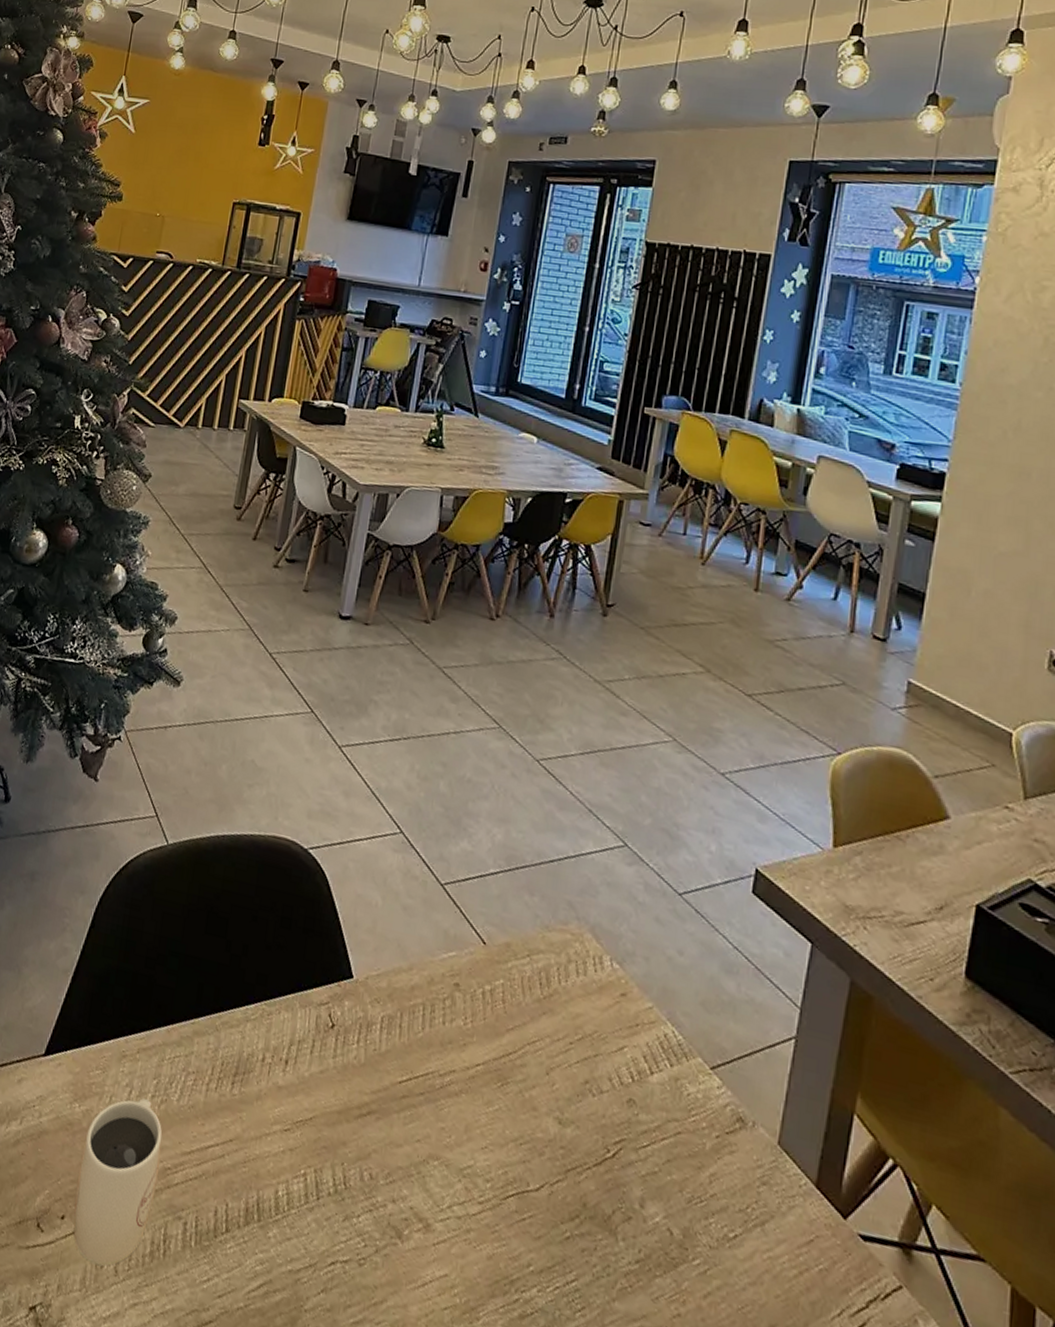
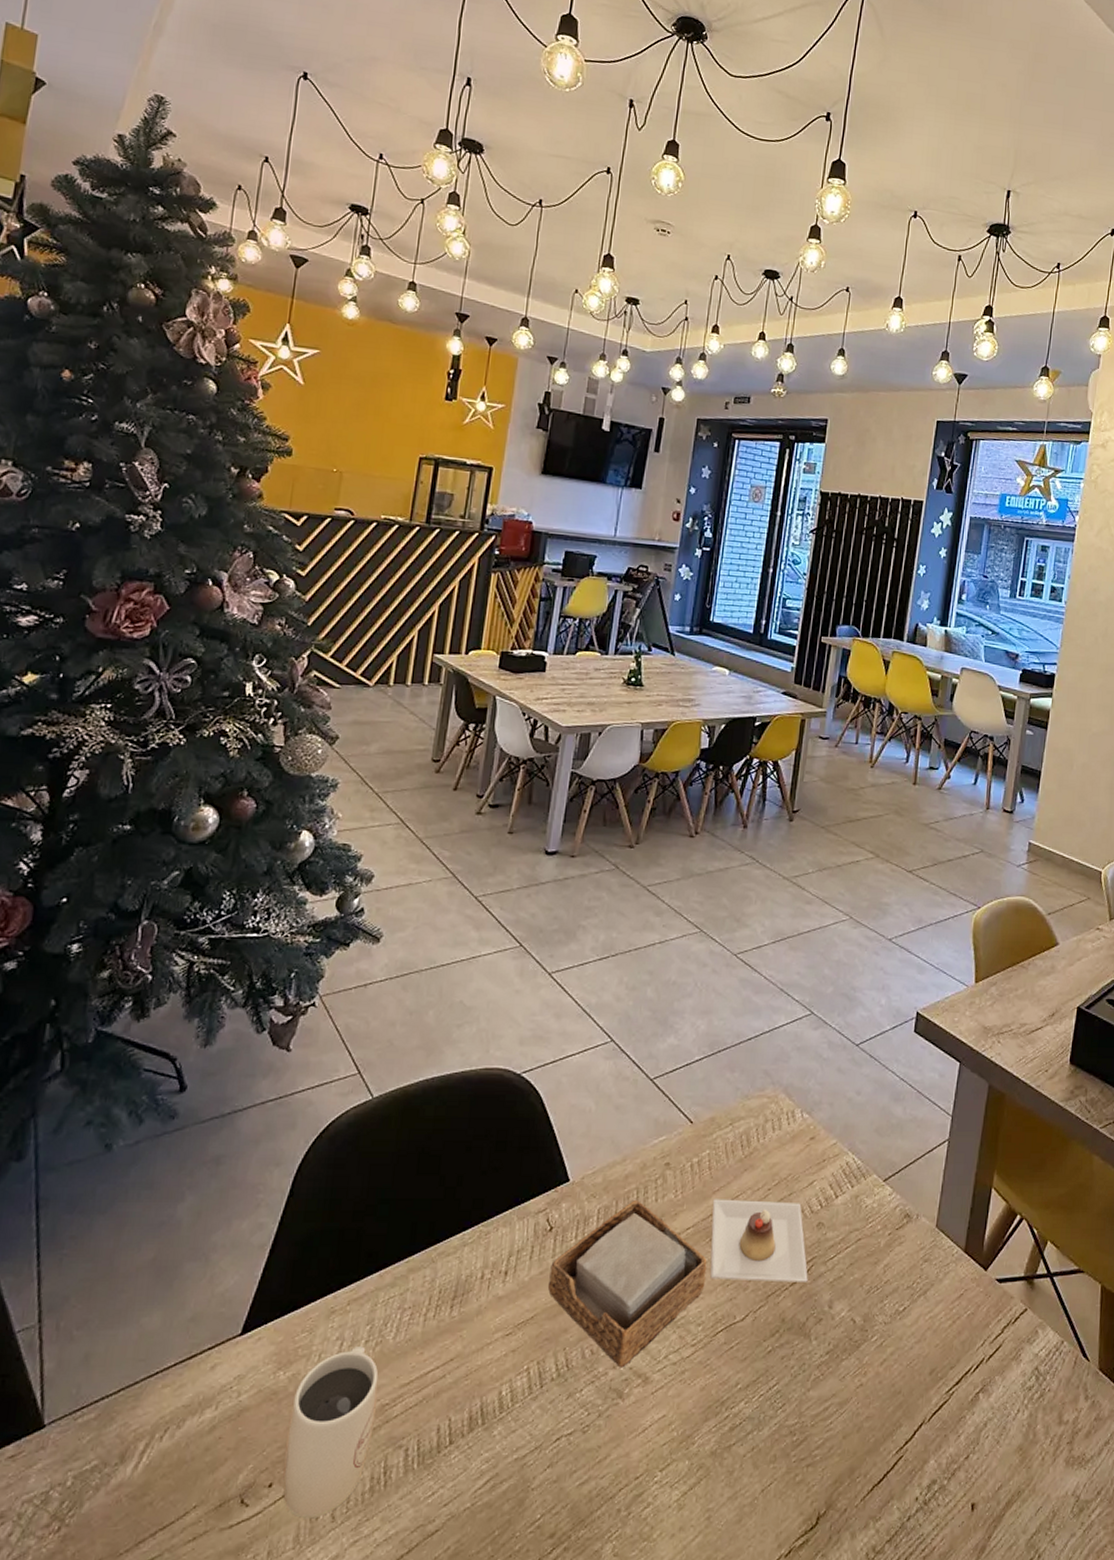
napkin holder: none [327,1016,498,1205] -> present [547,1199,707,1368]
dessert: none [501,1038,616,1167] -> present [710,1199,808,1282]

